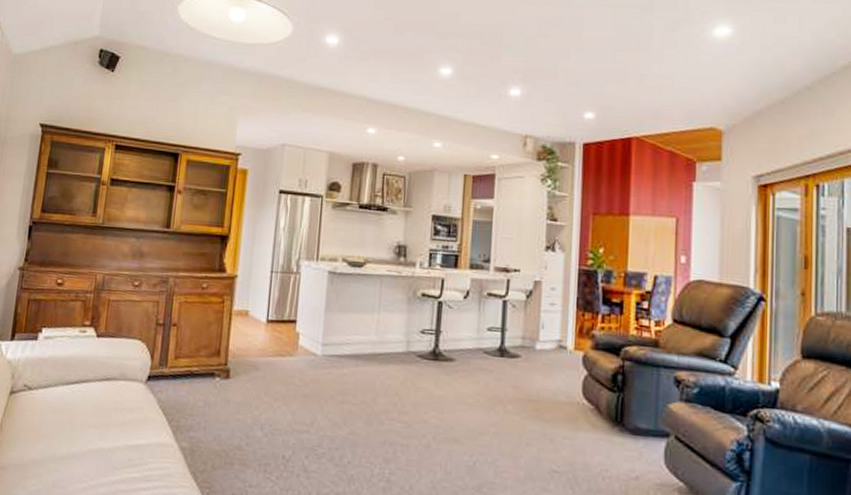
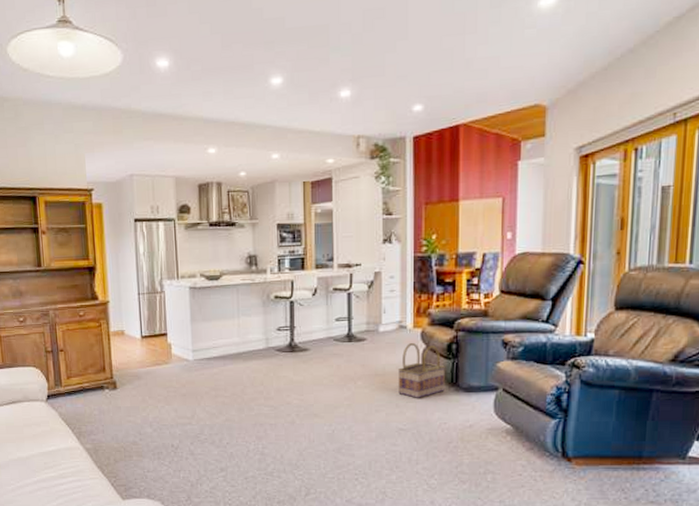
basket: none [554,367,610,435] -> present [397,343,446,398]

